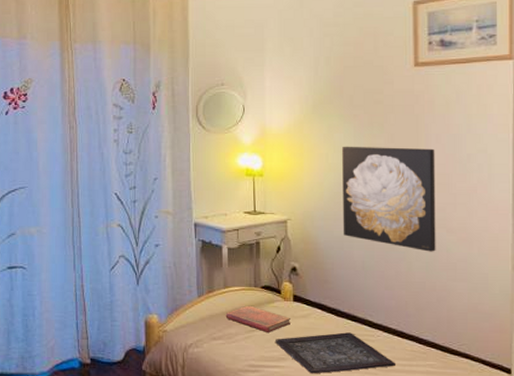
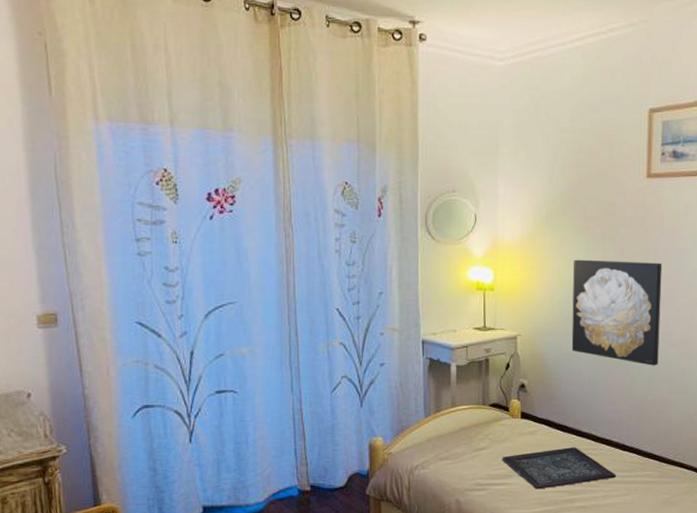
diary: present [225,305,290,332] -> none [453,424,518,450]

